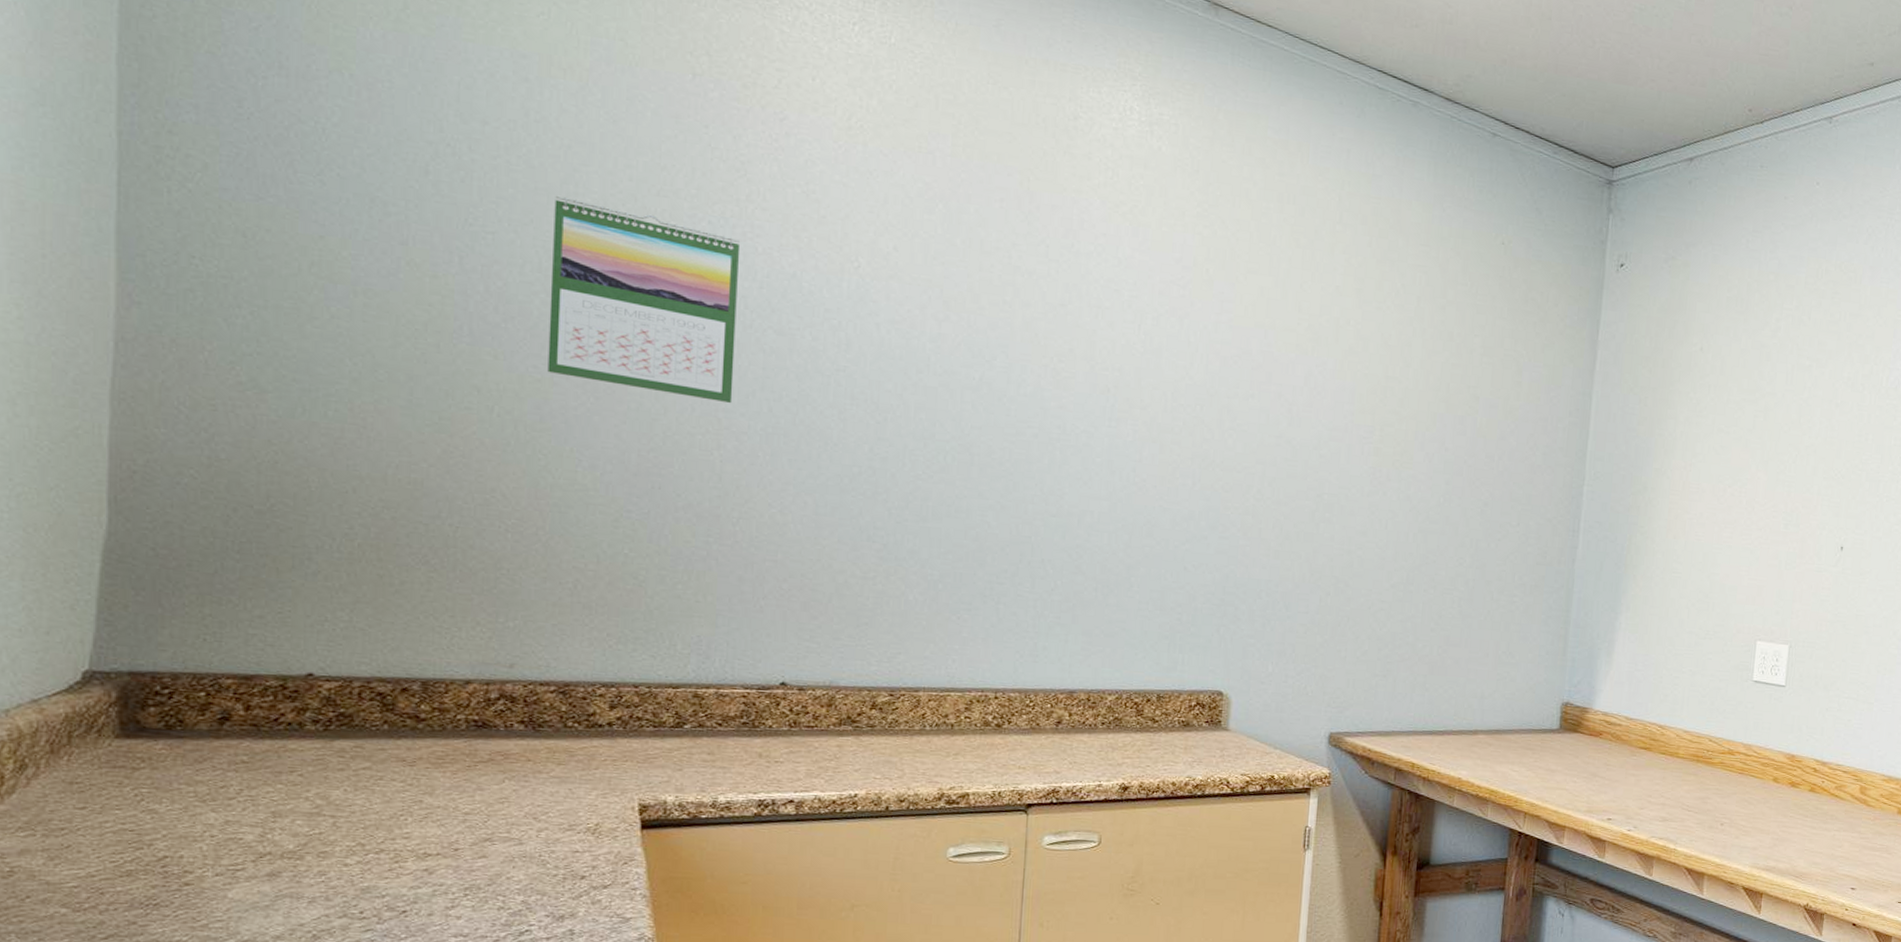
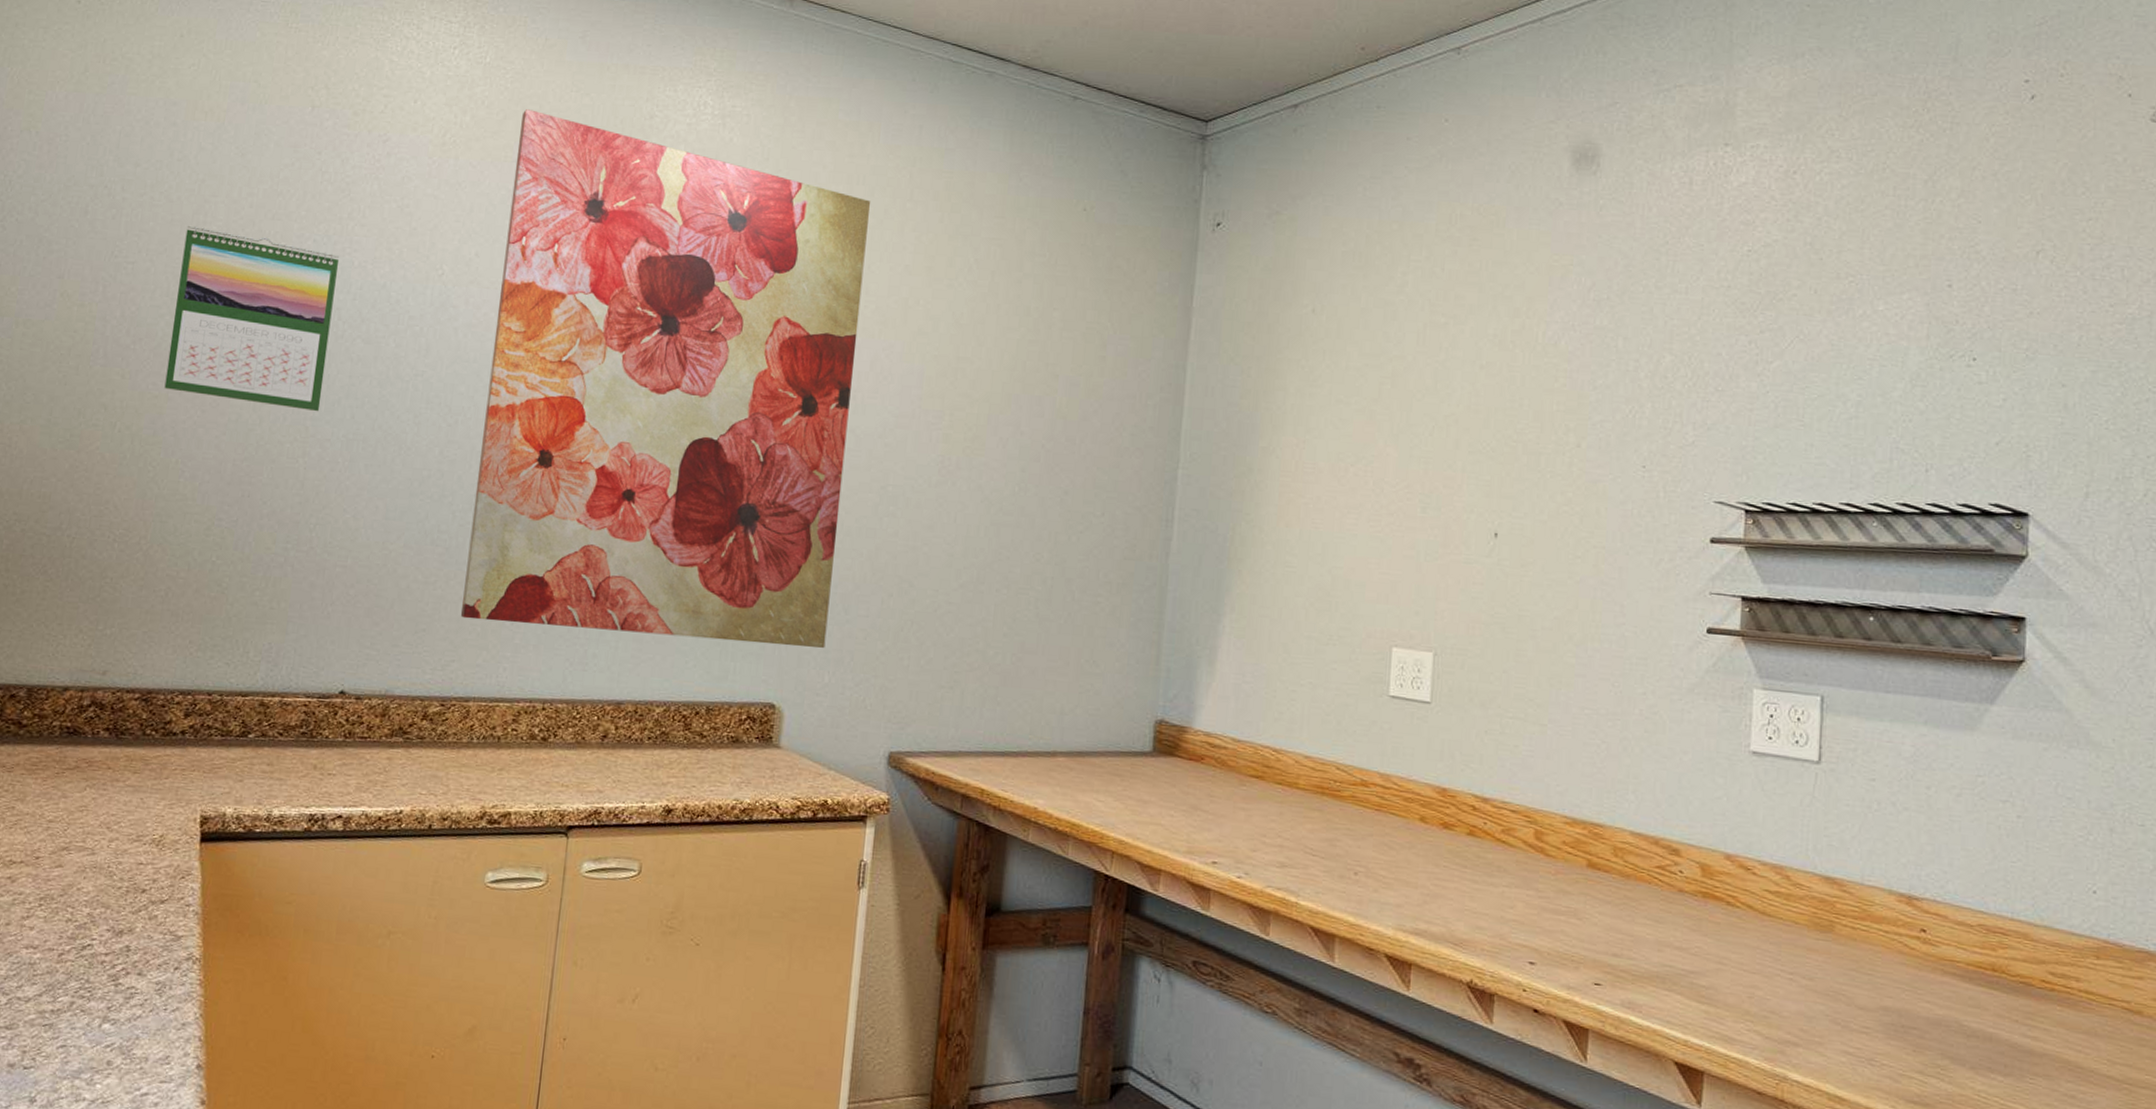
wall art: none [903,98,1302,641] -> present [460,109,871,648]

